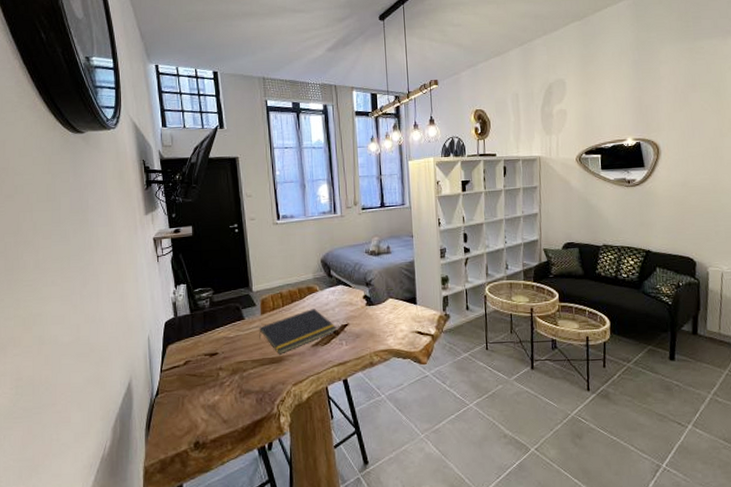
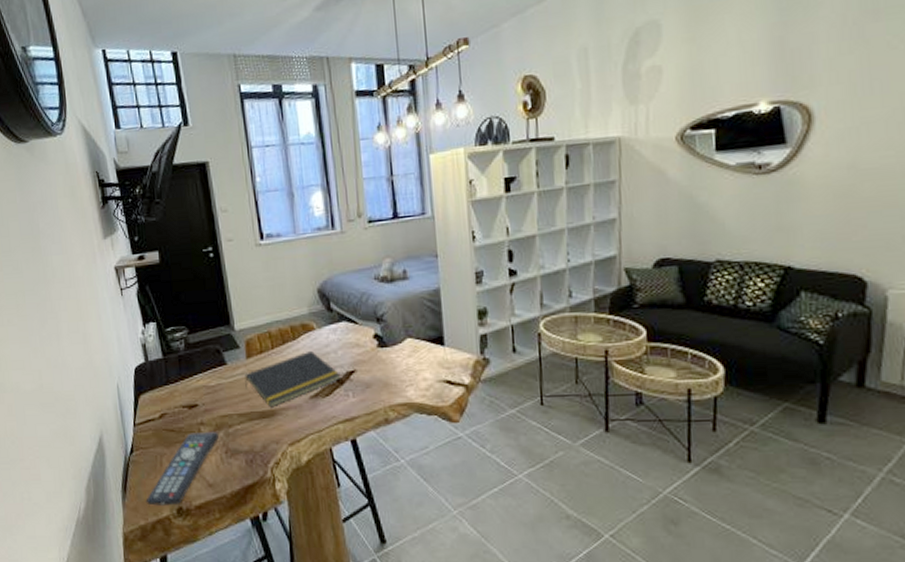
remote control: none [167,376,234,441] -> present [145,432,219,506]

